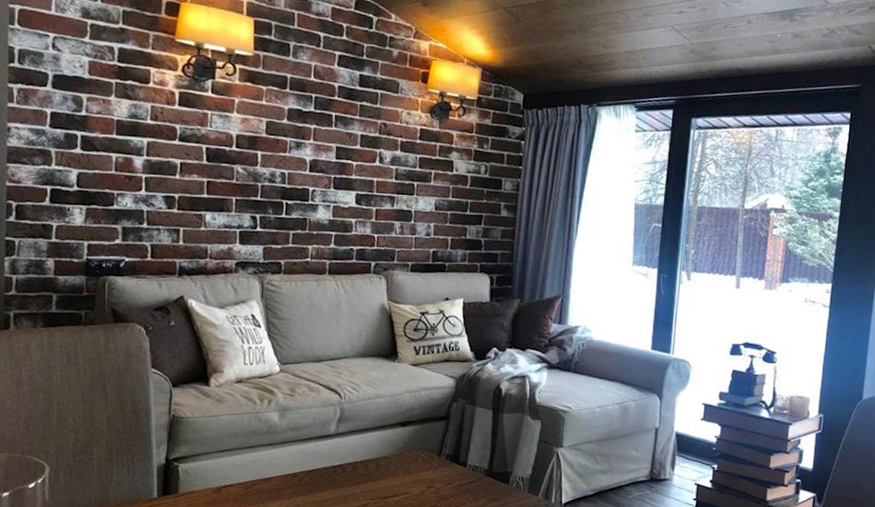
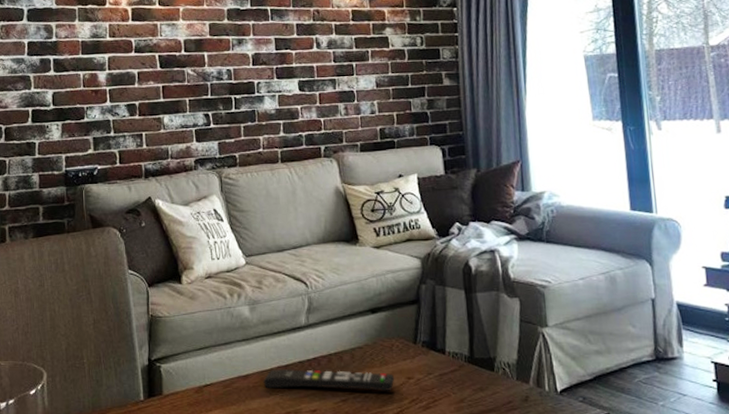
remote control: none [285,474,416,499] -> present [263,369,395,392]

